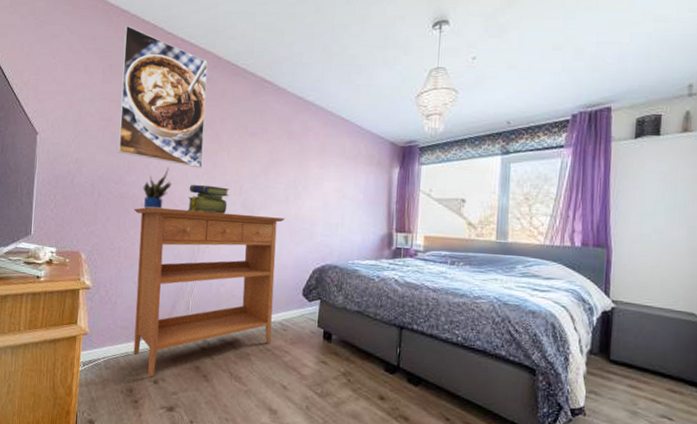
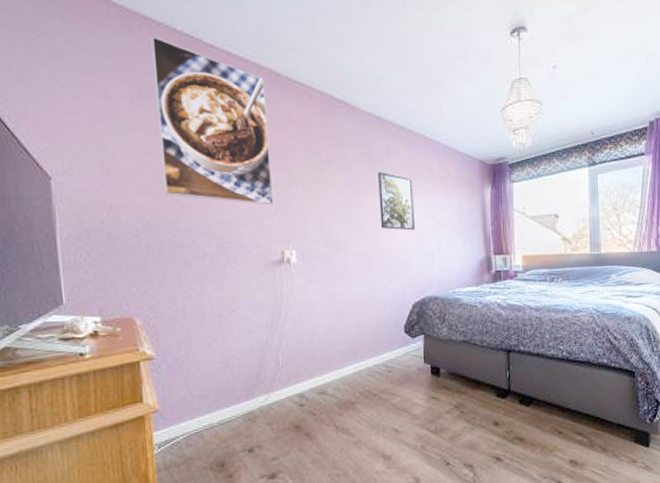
console table: present [133,207,285,377] -> none [195,252,377,446]
potted plant: present [143,167,172,209] -> none [204,206,239,258]
stack of books: present [187,184,230,214] -> none [261,223,310,256]
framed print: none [291,146,325,202] -> present [378,171,415,231]

